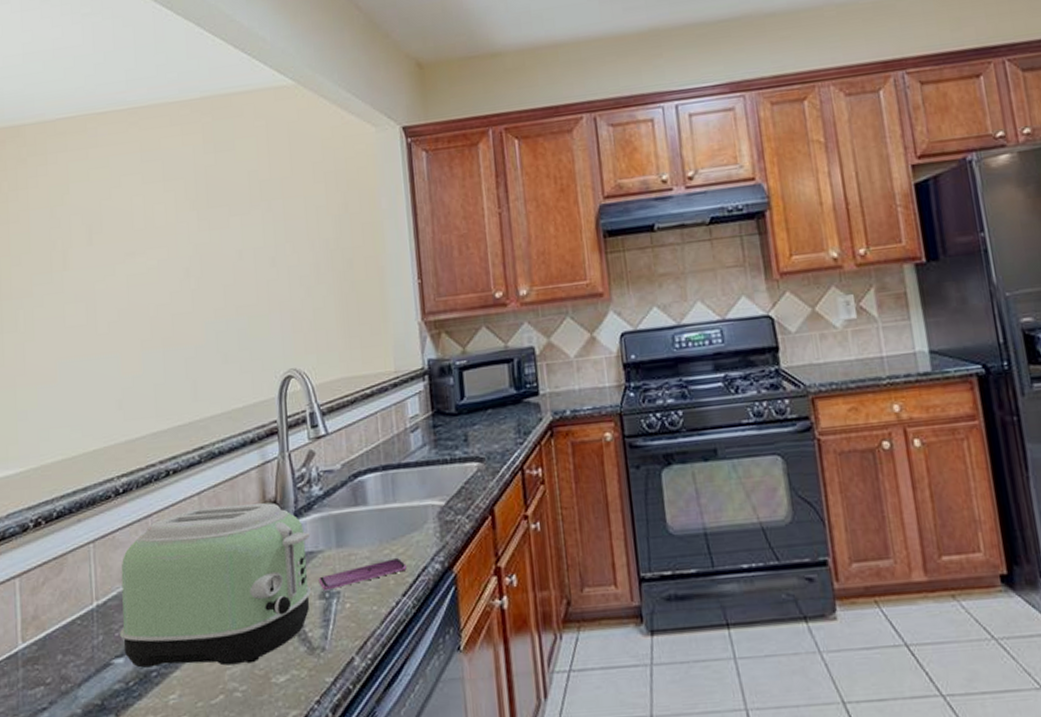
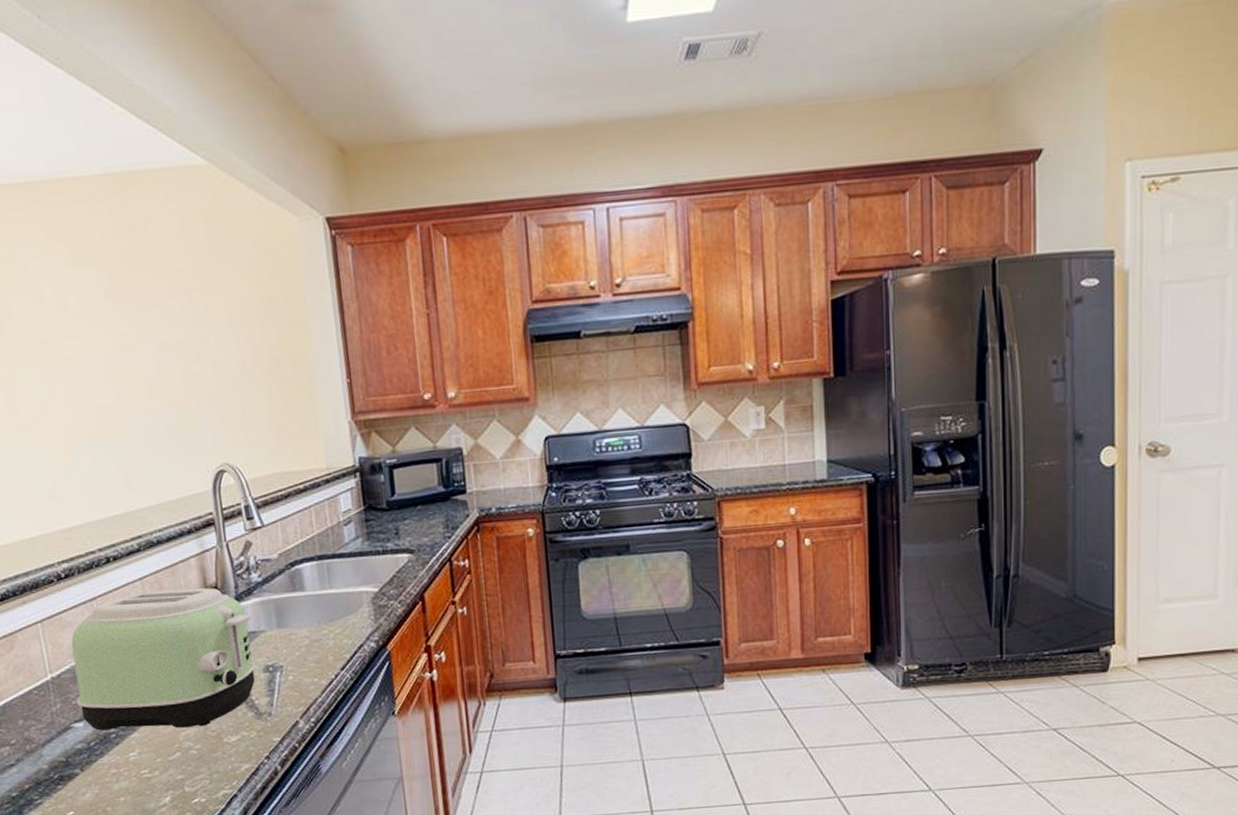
smartphone: present [318,558,407,591] -> none [261,638,344,666]

